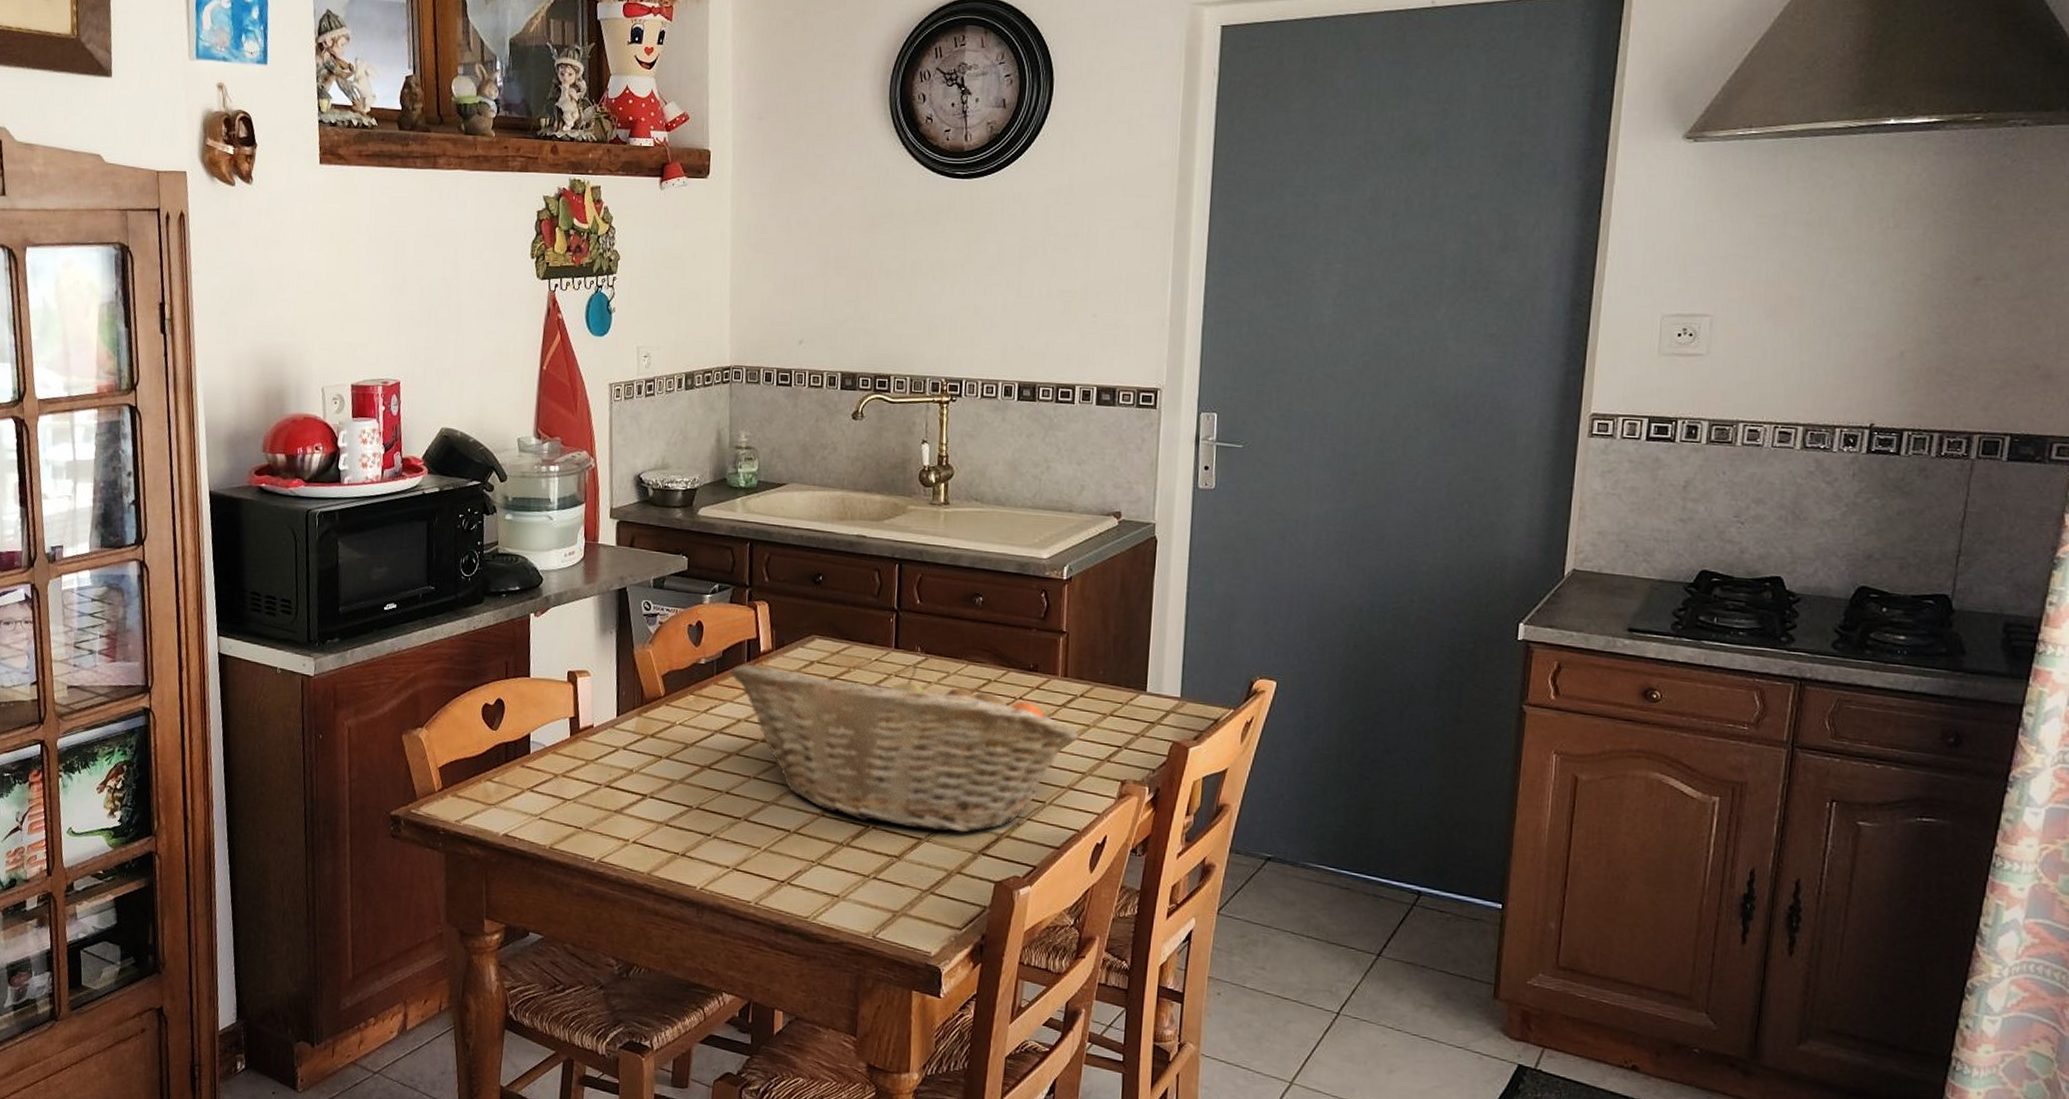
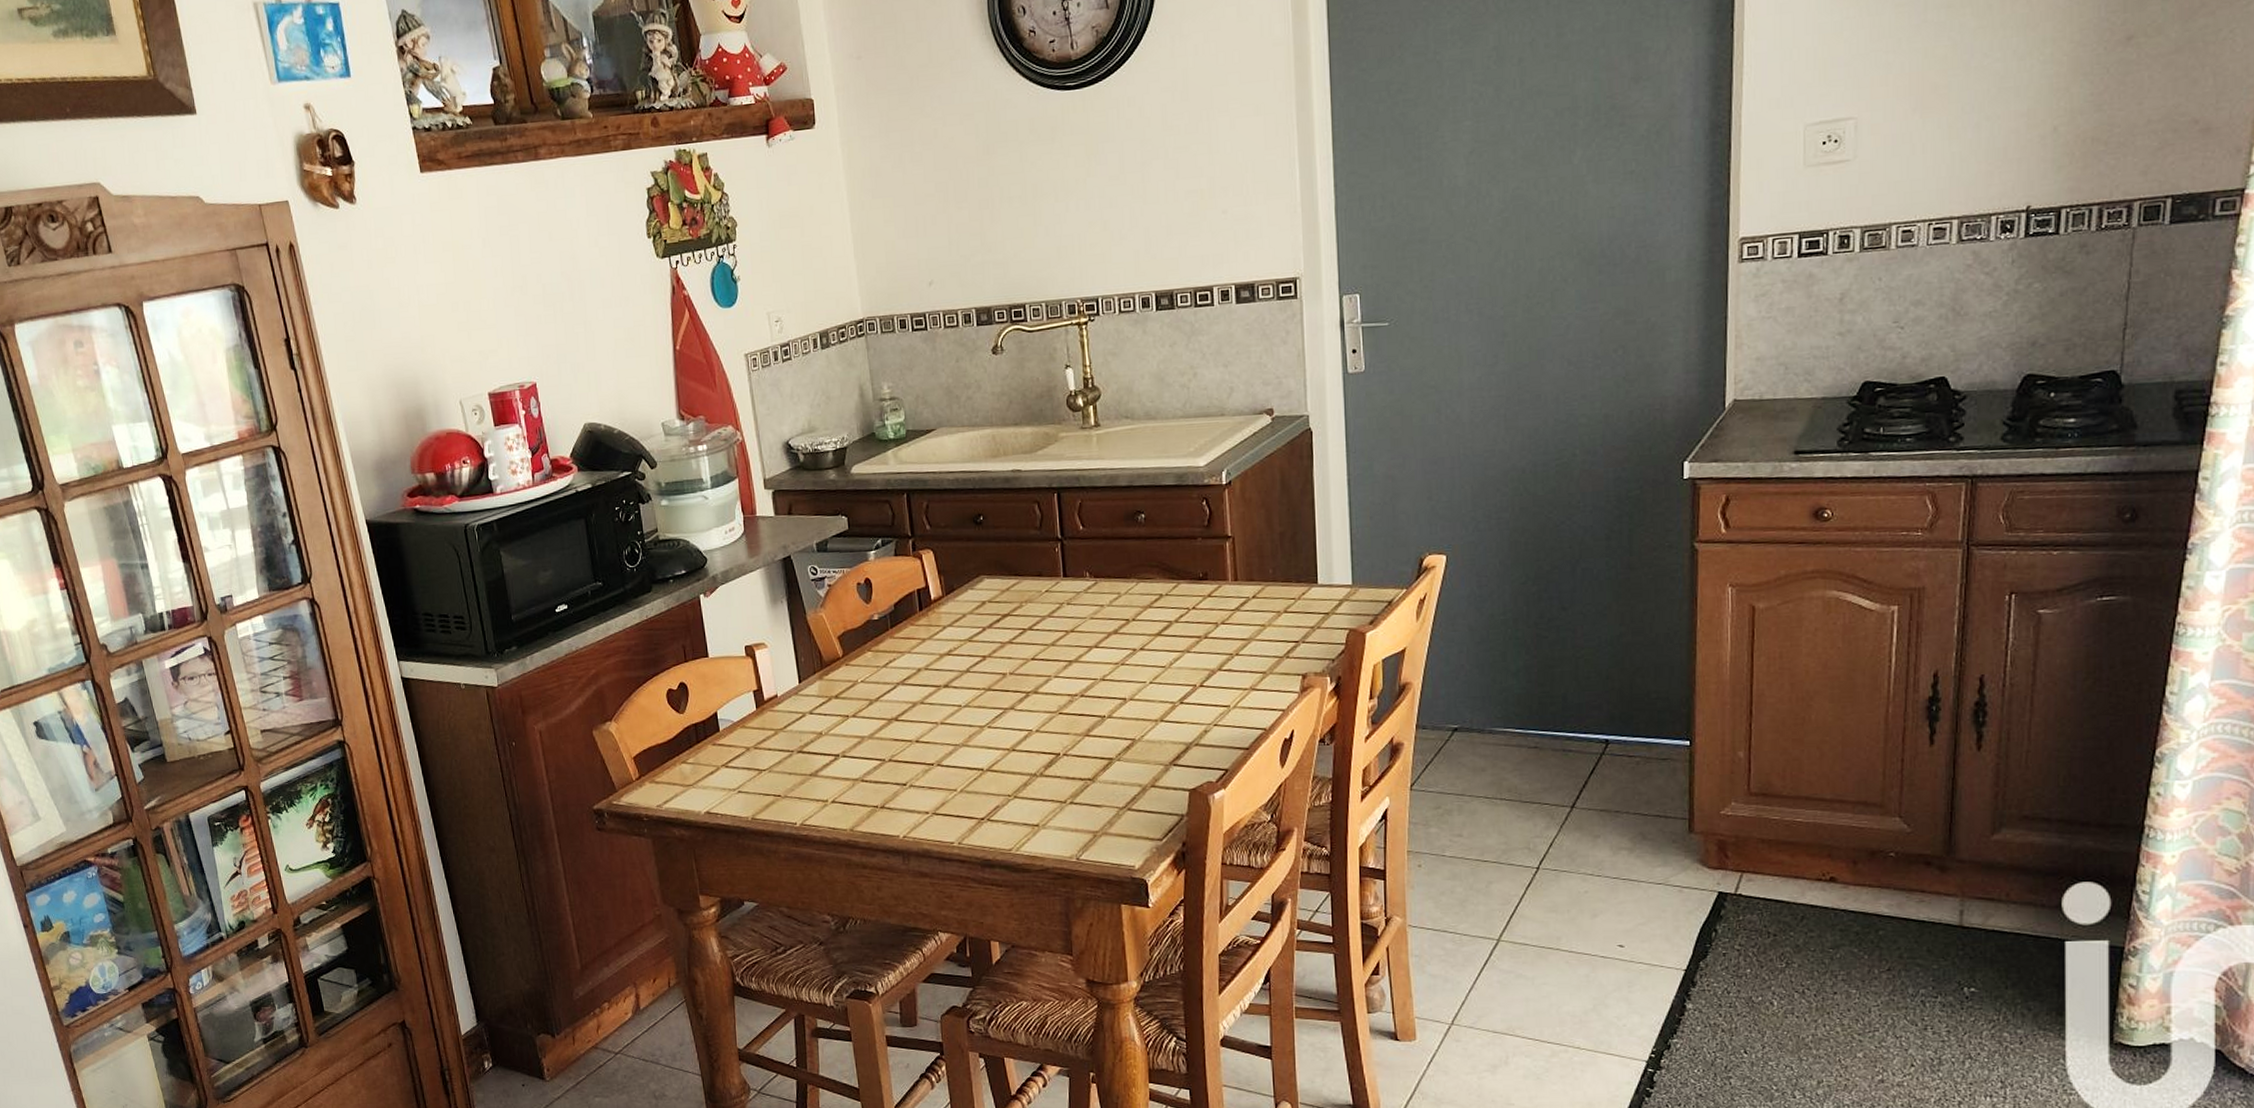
fruit basket: present [730,663,1079,833] -> none [904,591,1255,751]

